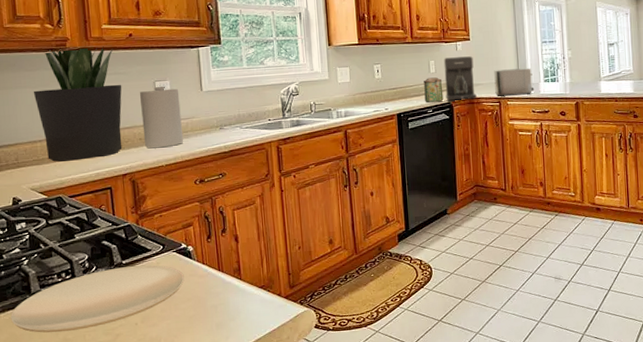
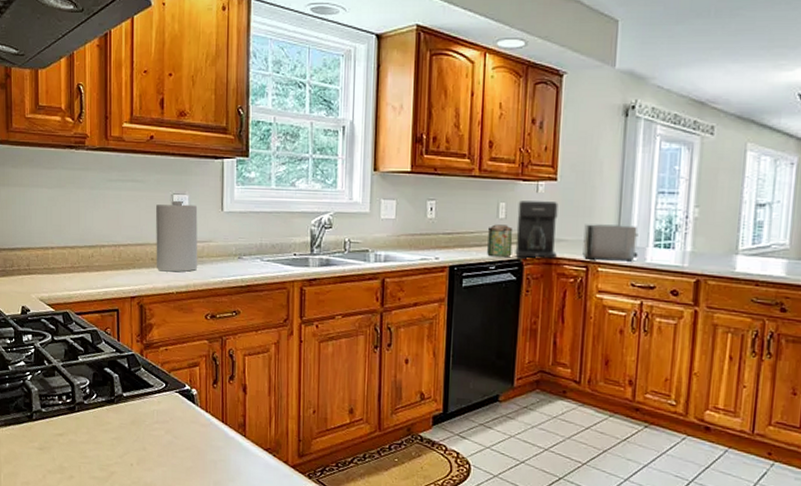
plate: present [11,265,185,333] -> none [12,399,185,460]
planter: present [33,46,123,162] -> none [49,146,138,275]

